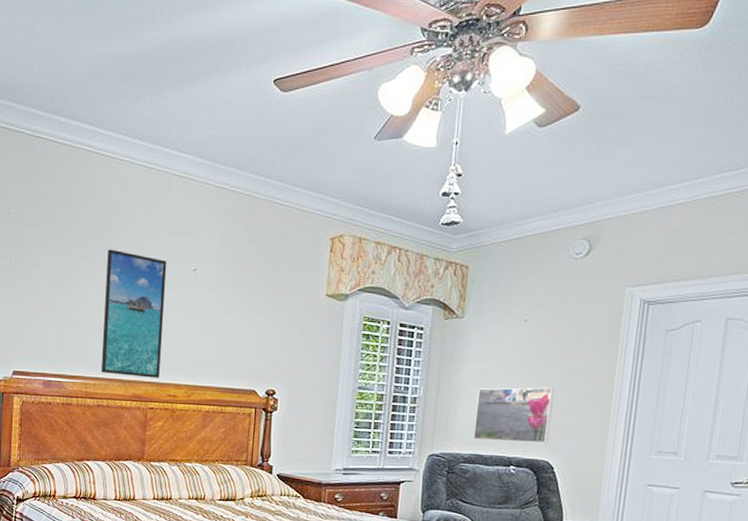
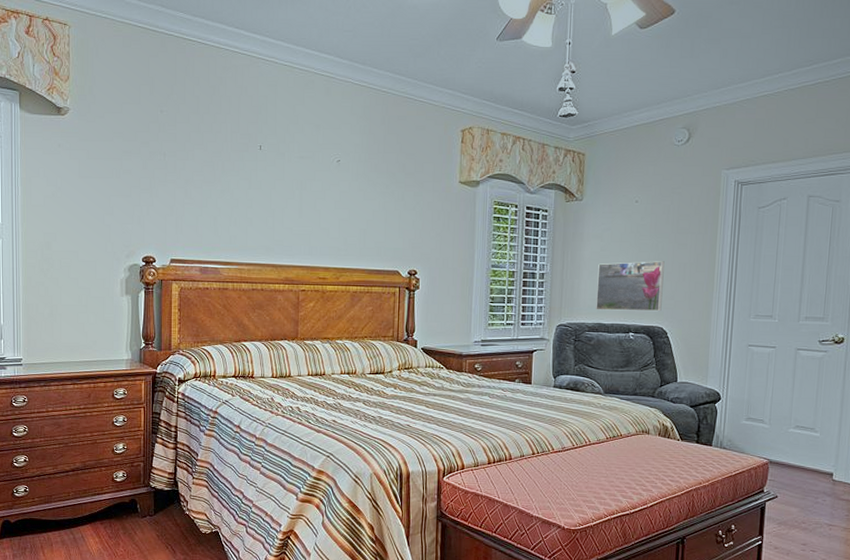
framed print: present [100,249,167,378] -> none [254,143,313,262]

